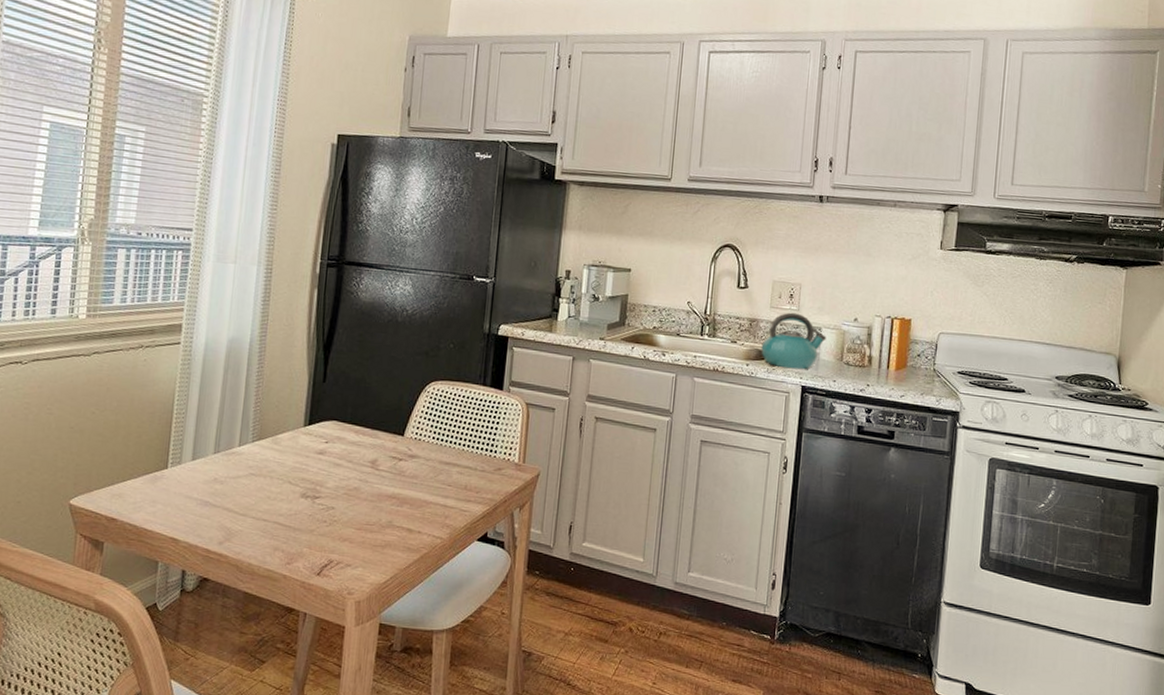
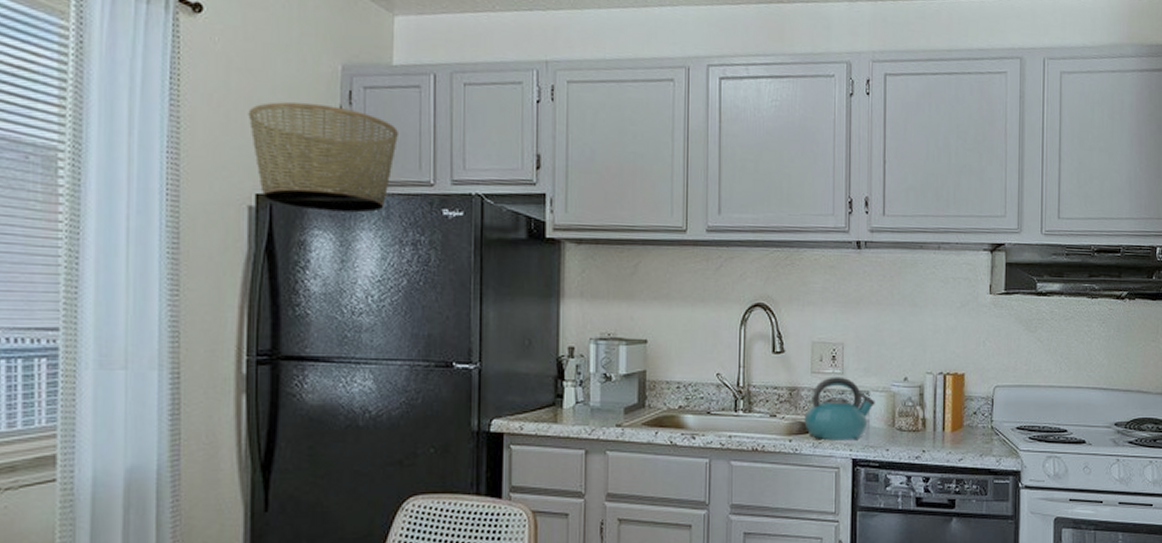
basket: none [337,63,447,153] -> present [248,101,398,213]

